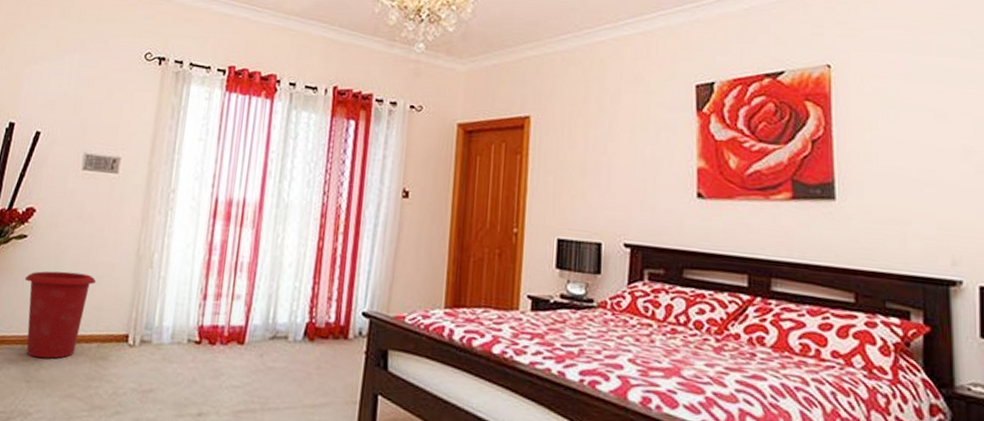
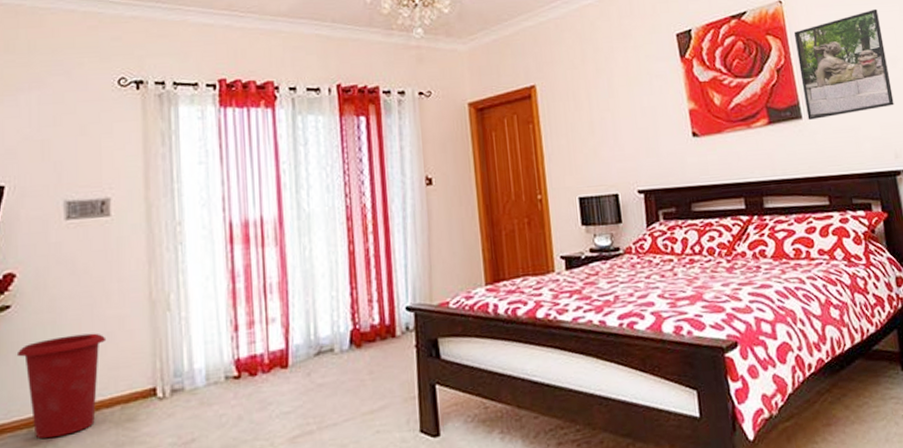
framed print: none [841,88,961,205] -> present [794,8,895,120]

